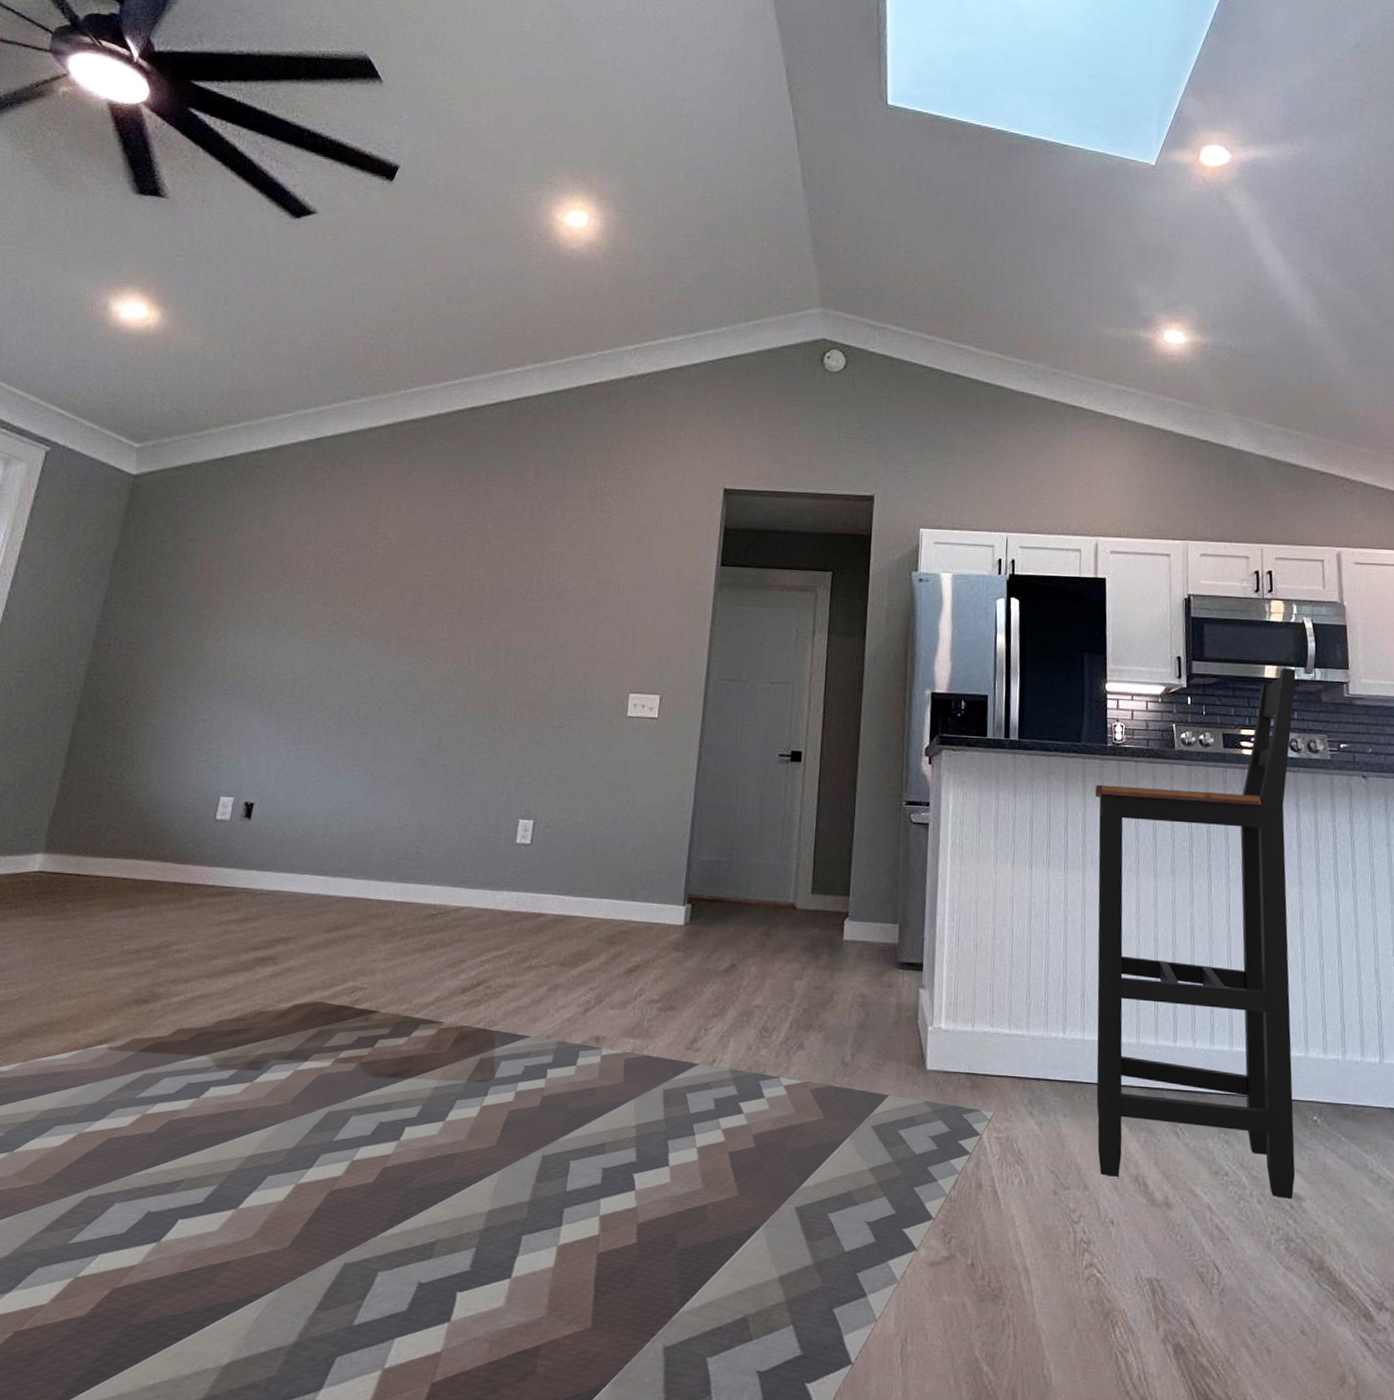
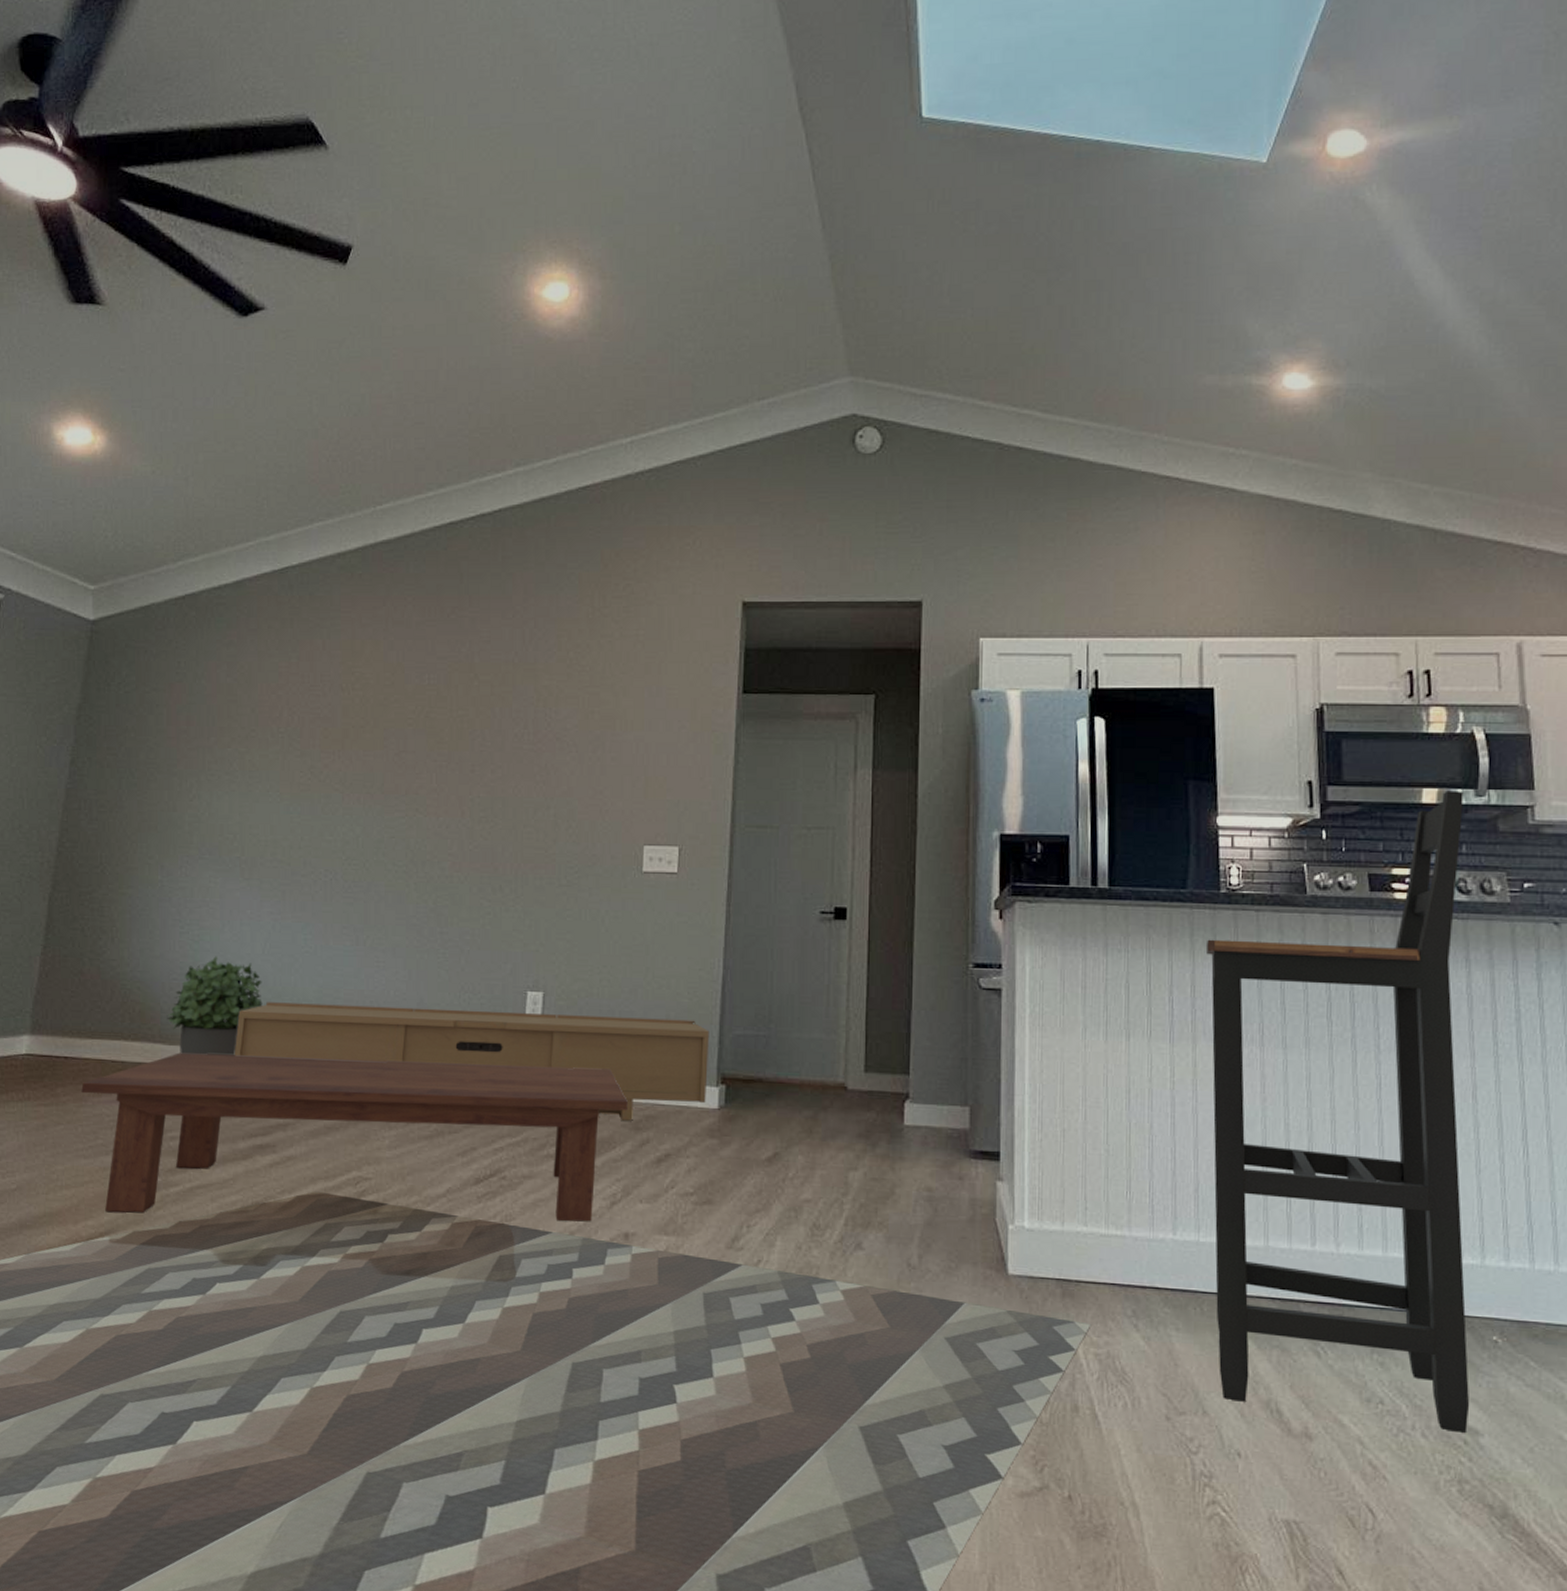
coffee table: none [91,871,605,1027] -> present [81,1052,629,1222]
potted plant: none [180,783,274,875] -> present [167,956,262,1056]
tv stand: none [242,825,679,936] -> present [234,1002,710,1121]

